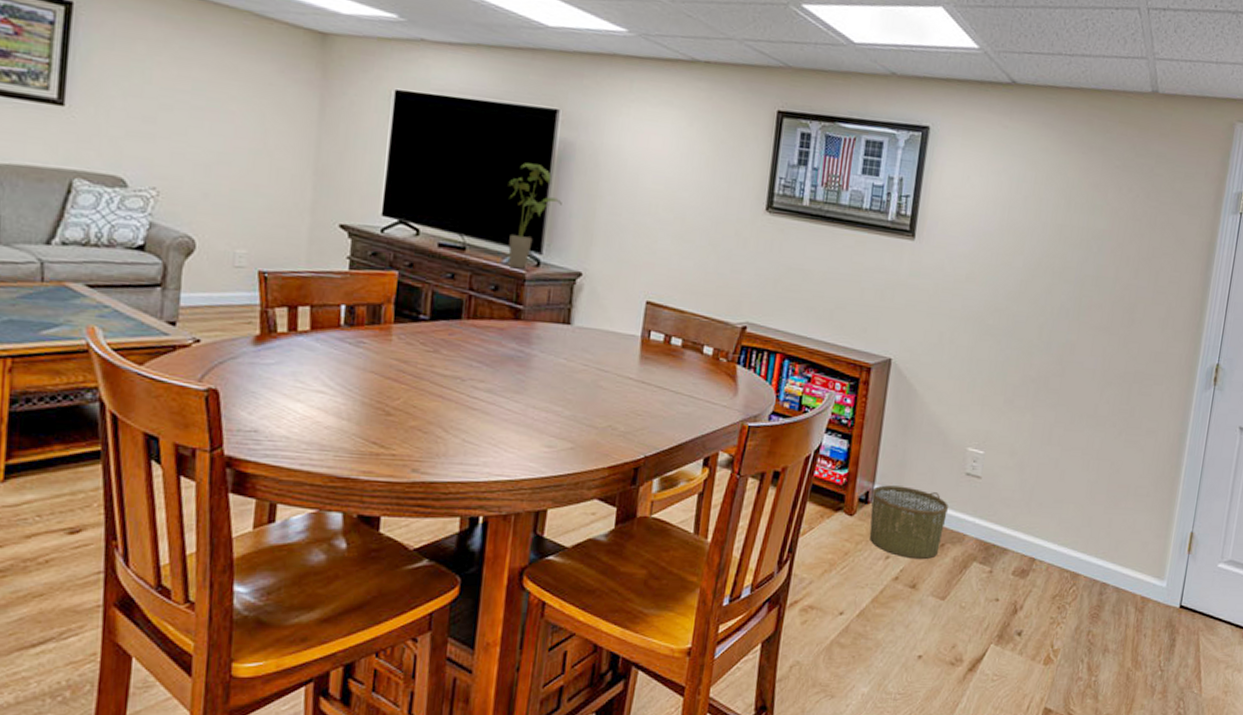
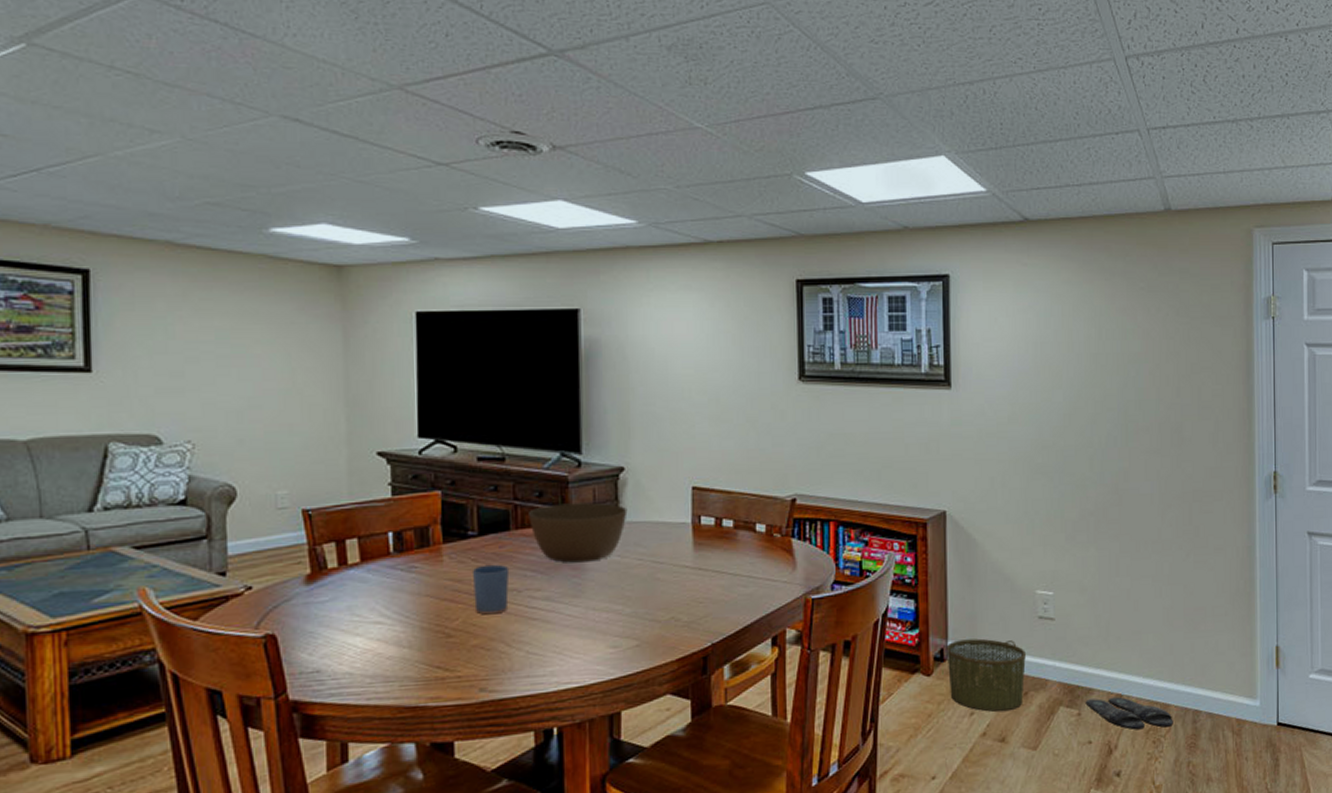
mug: none [417,349,456,399] -> present [472,564,510,615]
bowl: none [481,299,580,361] -> present [529,502,628,563]
house plant: present [508,163,562,270] -> none [539,365,595,472]
slippers: none [998,559,1081,595] -> present [1085,696,1173,730]

